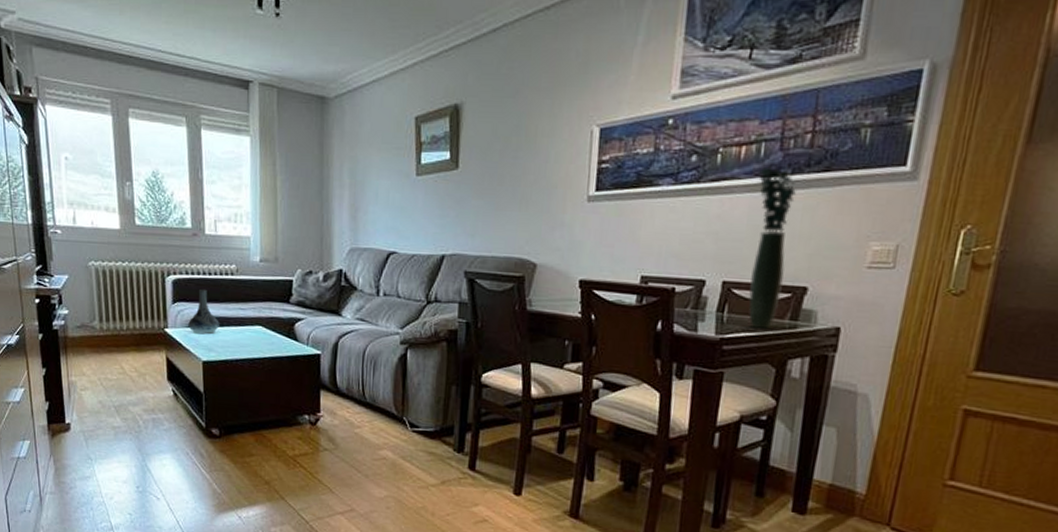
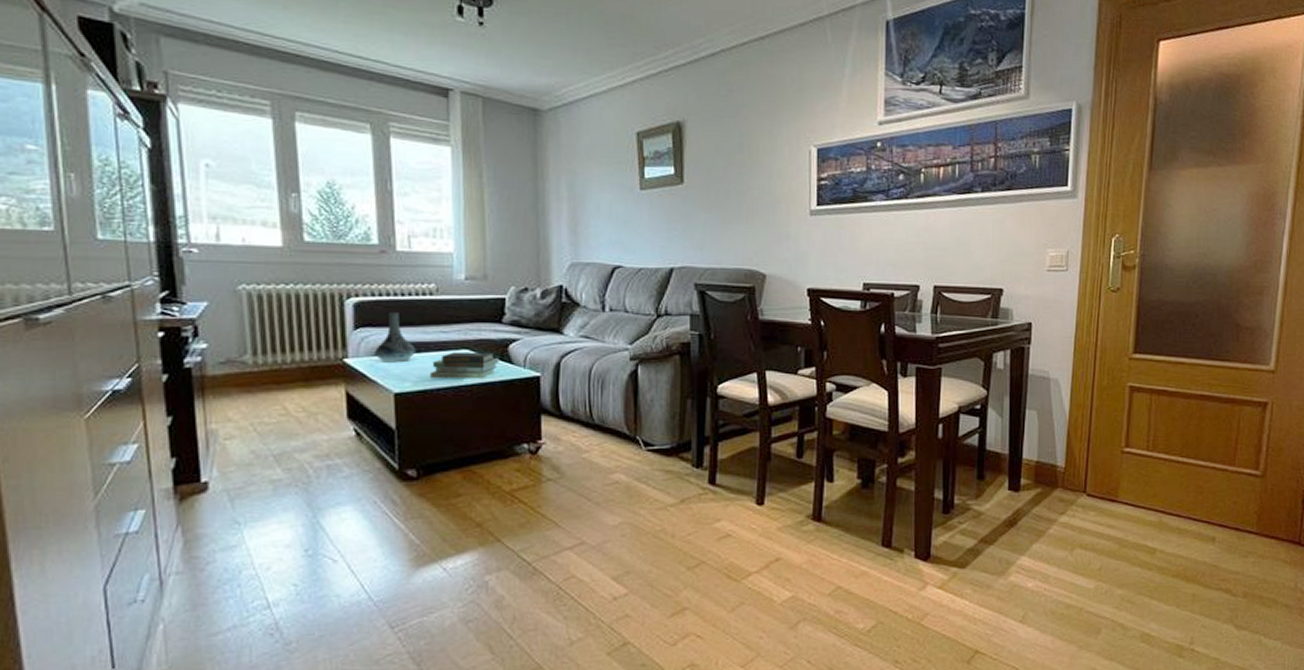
books: none [230,327,287,354] -> present [430,351,500,380]
vase: present [748,161,796,330] -> none [956,180,986,328]

